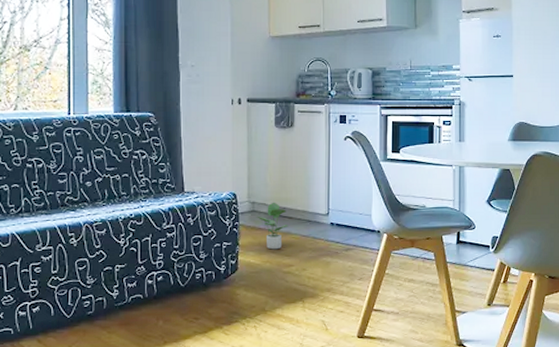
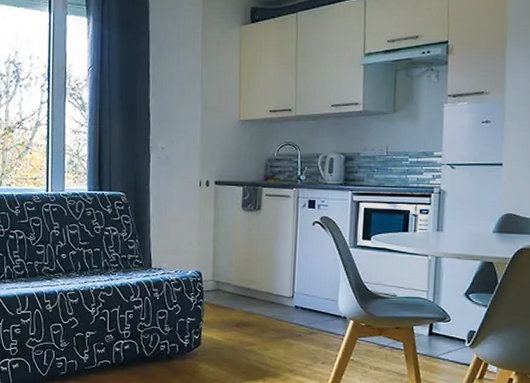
potted plant: present [256,202,289,250] -> none [220,282,252,328]

